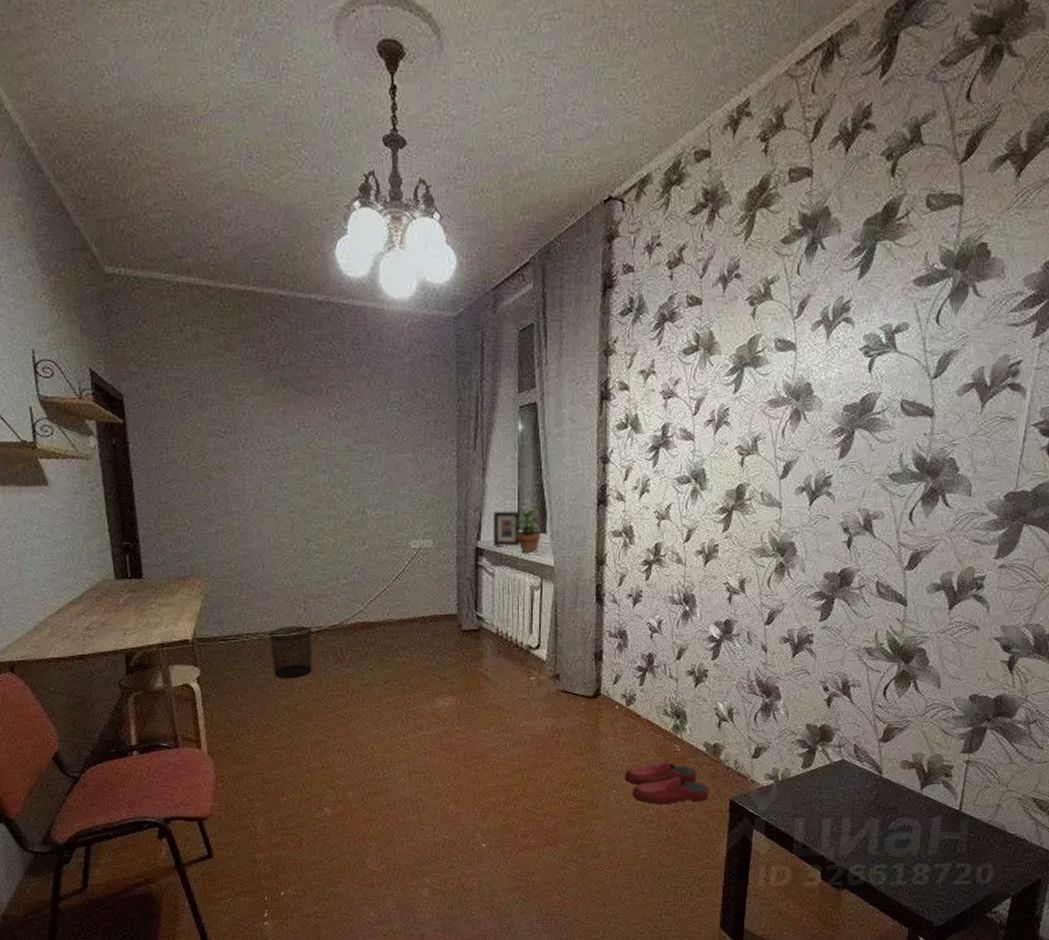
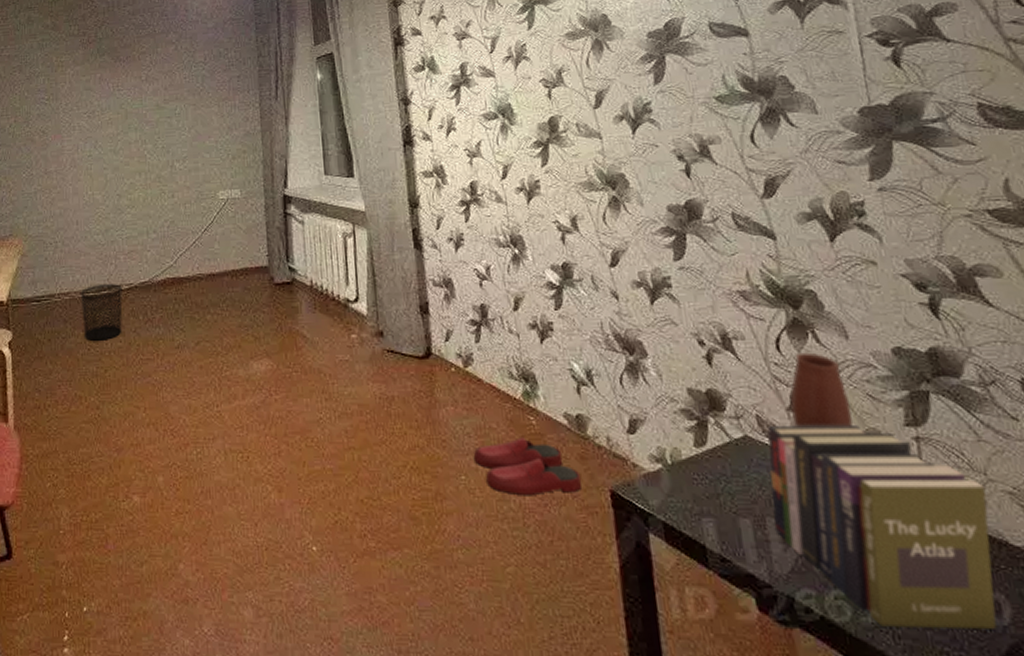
picture frame: present [494,511,520,546] -> none [299,157,328,193]
potted plant: present [508,508,541,554] -> none [314,152,349,200]
books: none [847,752,1004,888] -> present [766,425,997,631]
vase: none [881,697,928,754] -> present [790,352,853,428]

